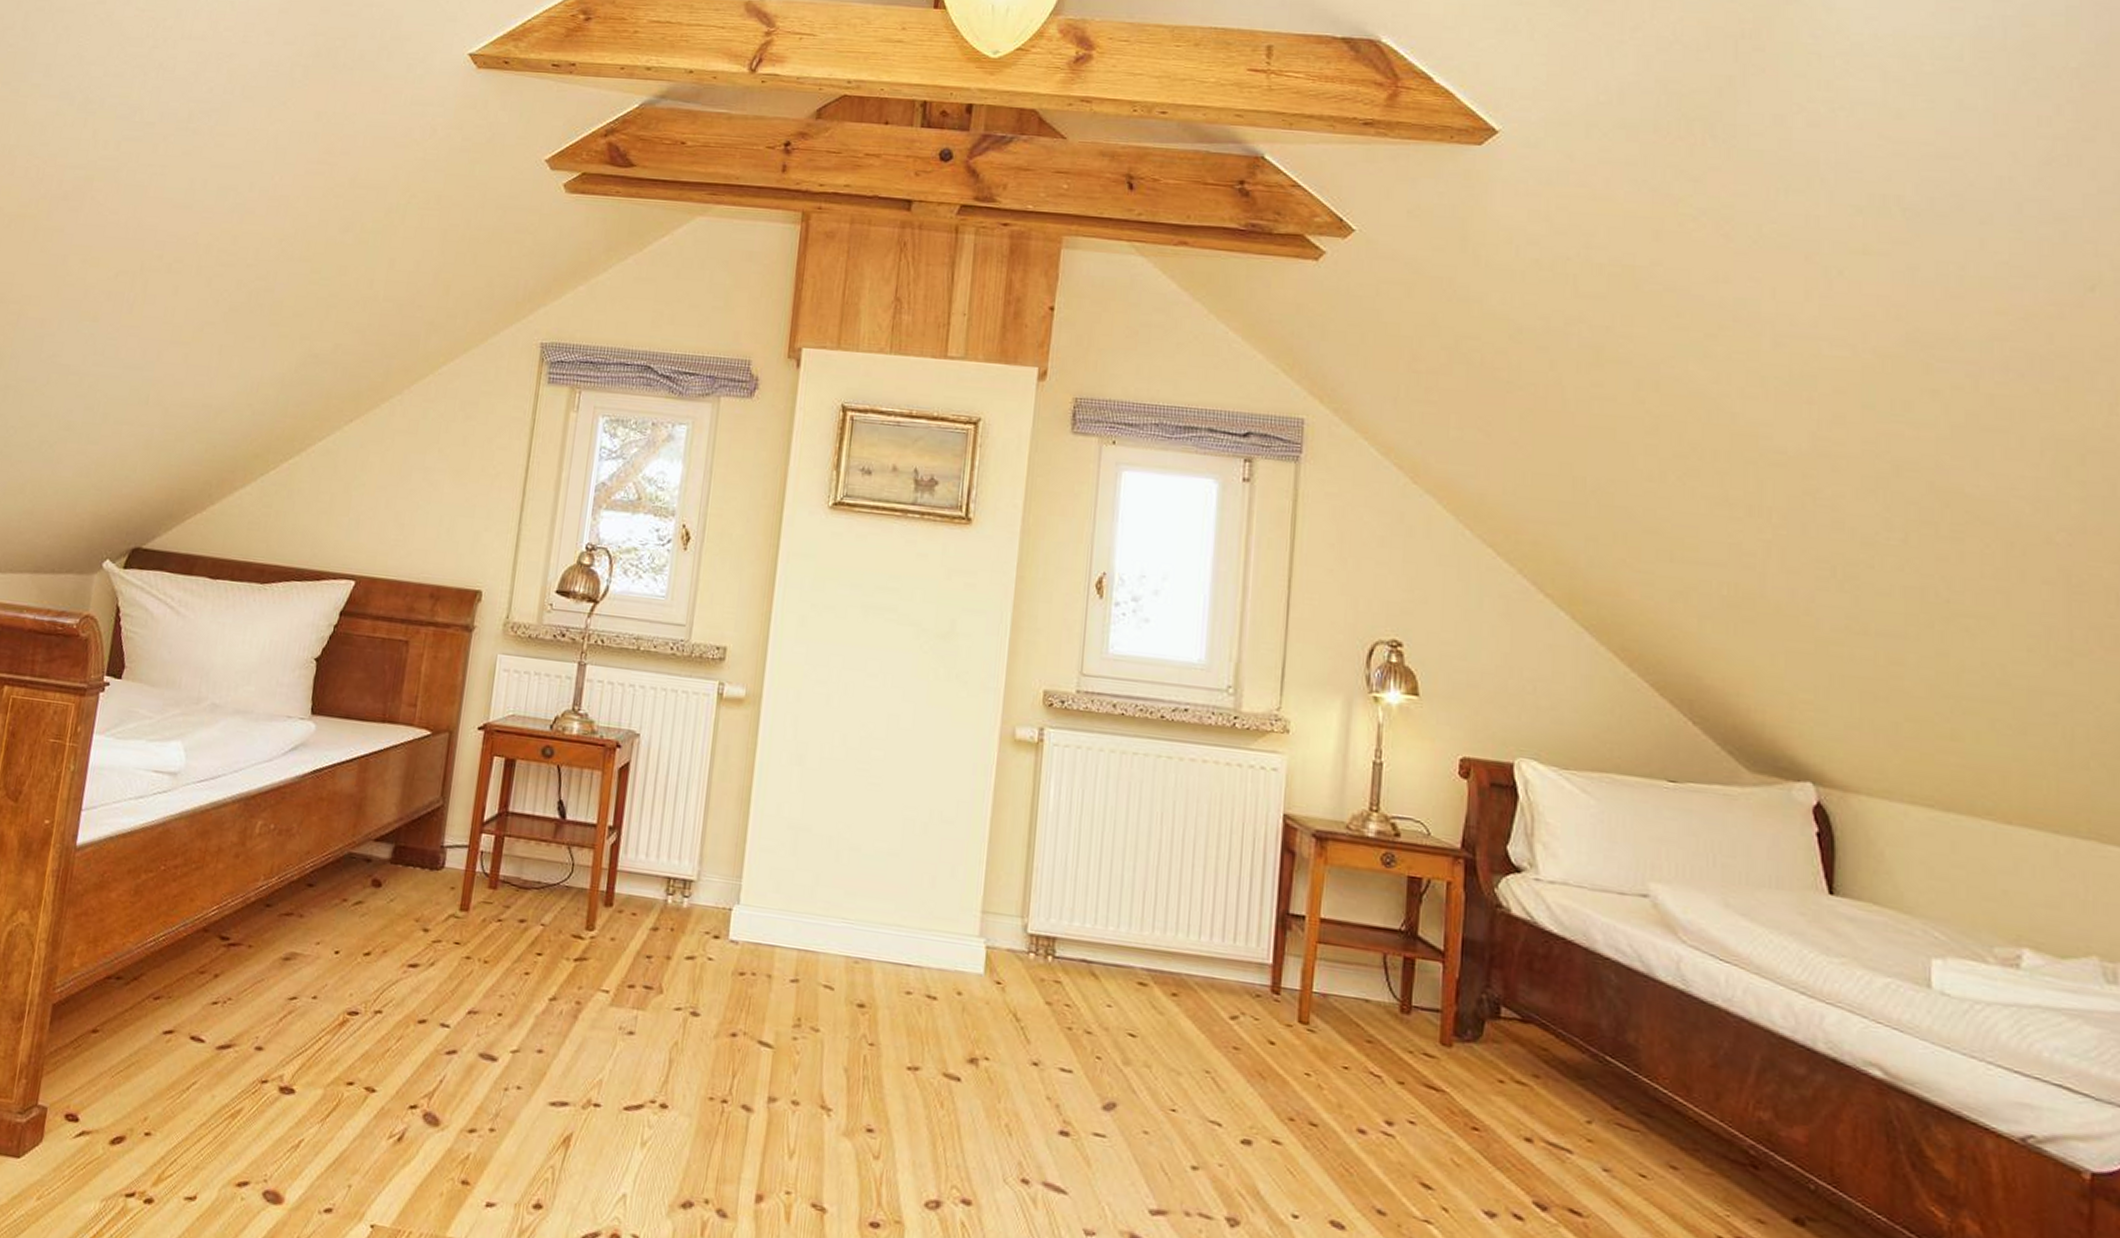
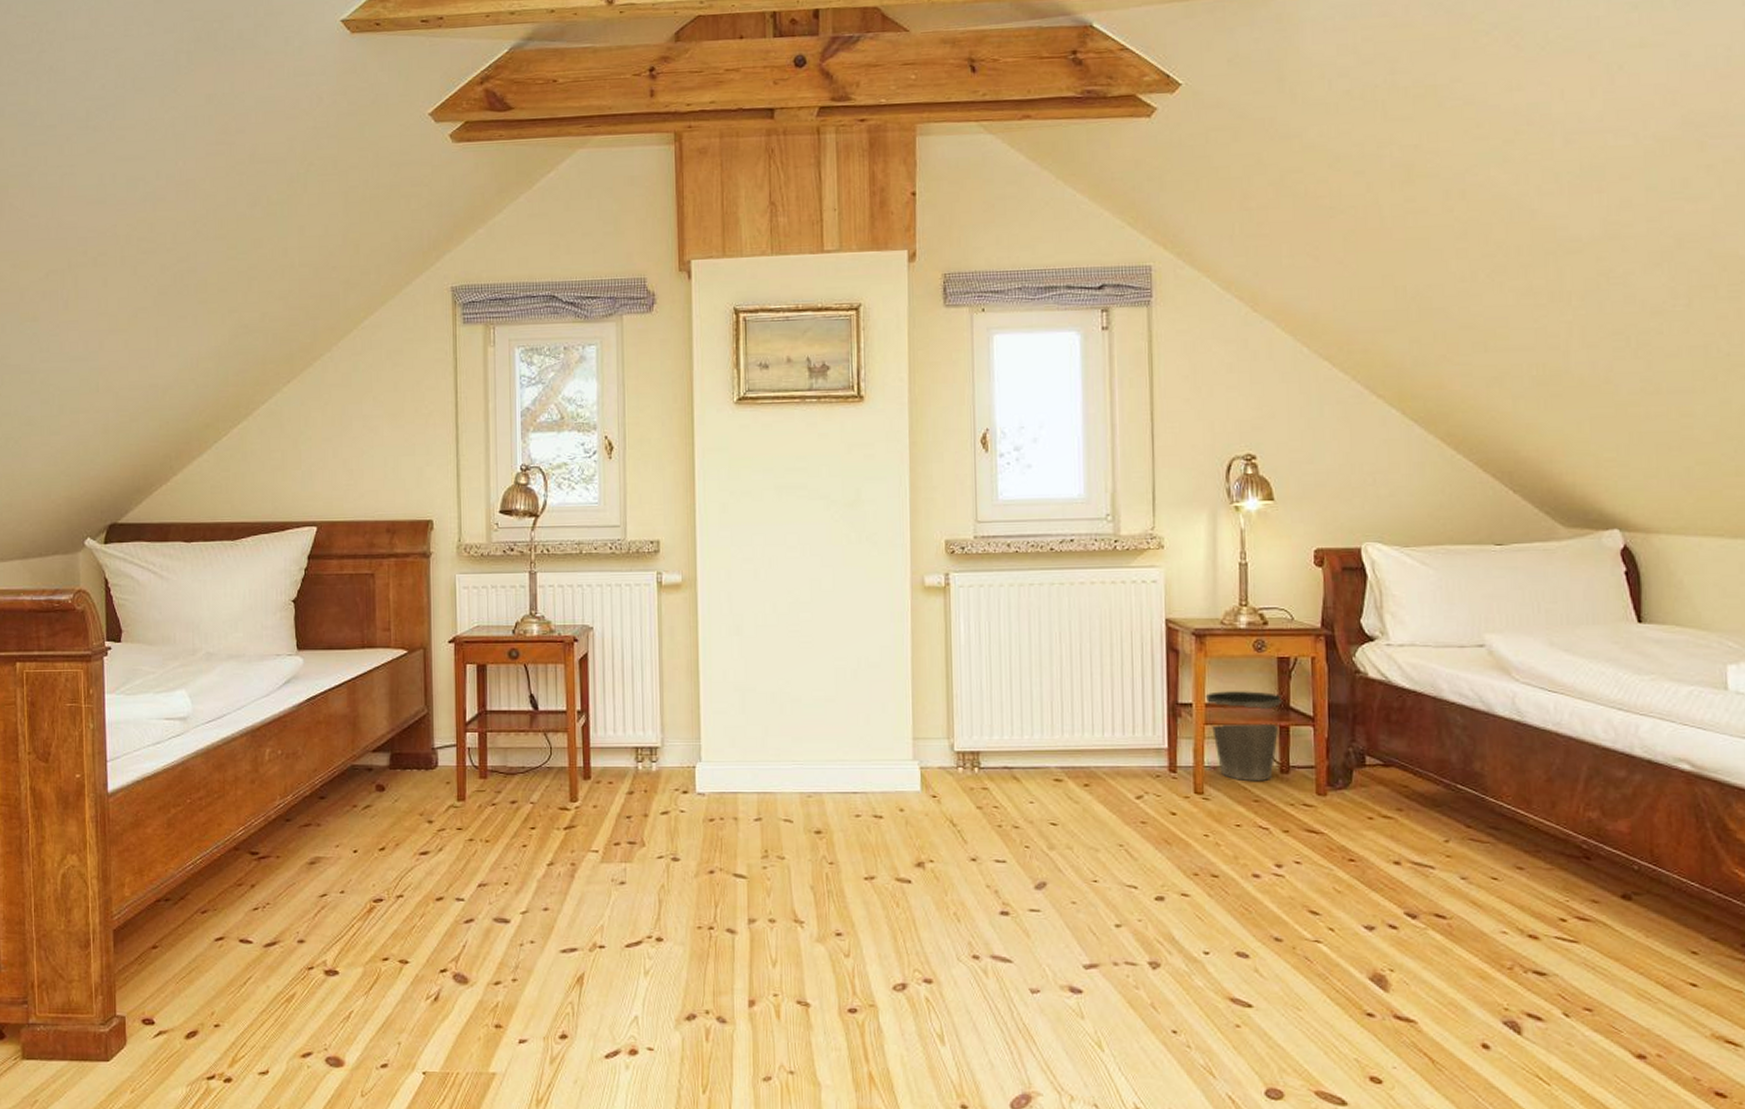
waste basket: none [1321,906,1410,1020] -> present [1205,691,1283,782]

